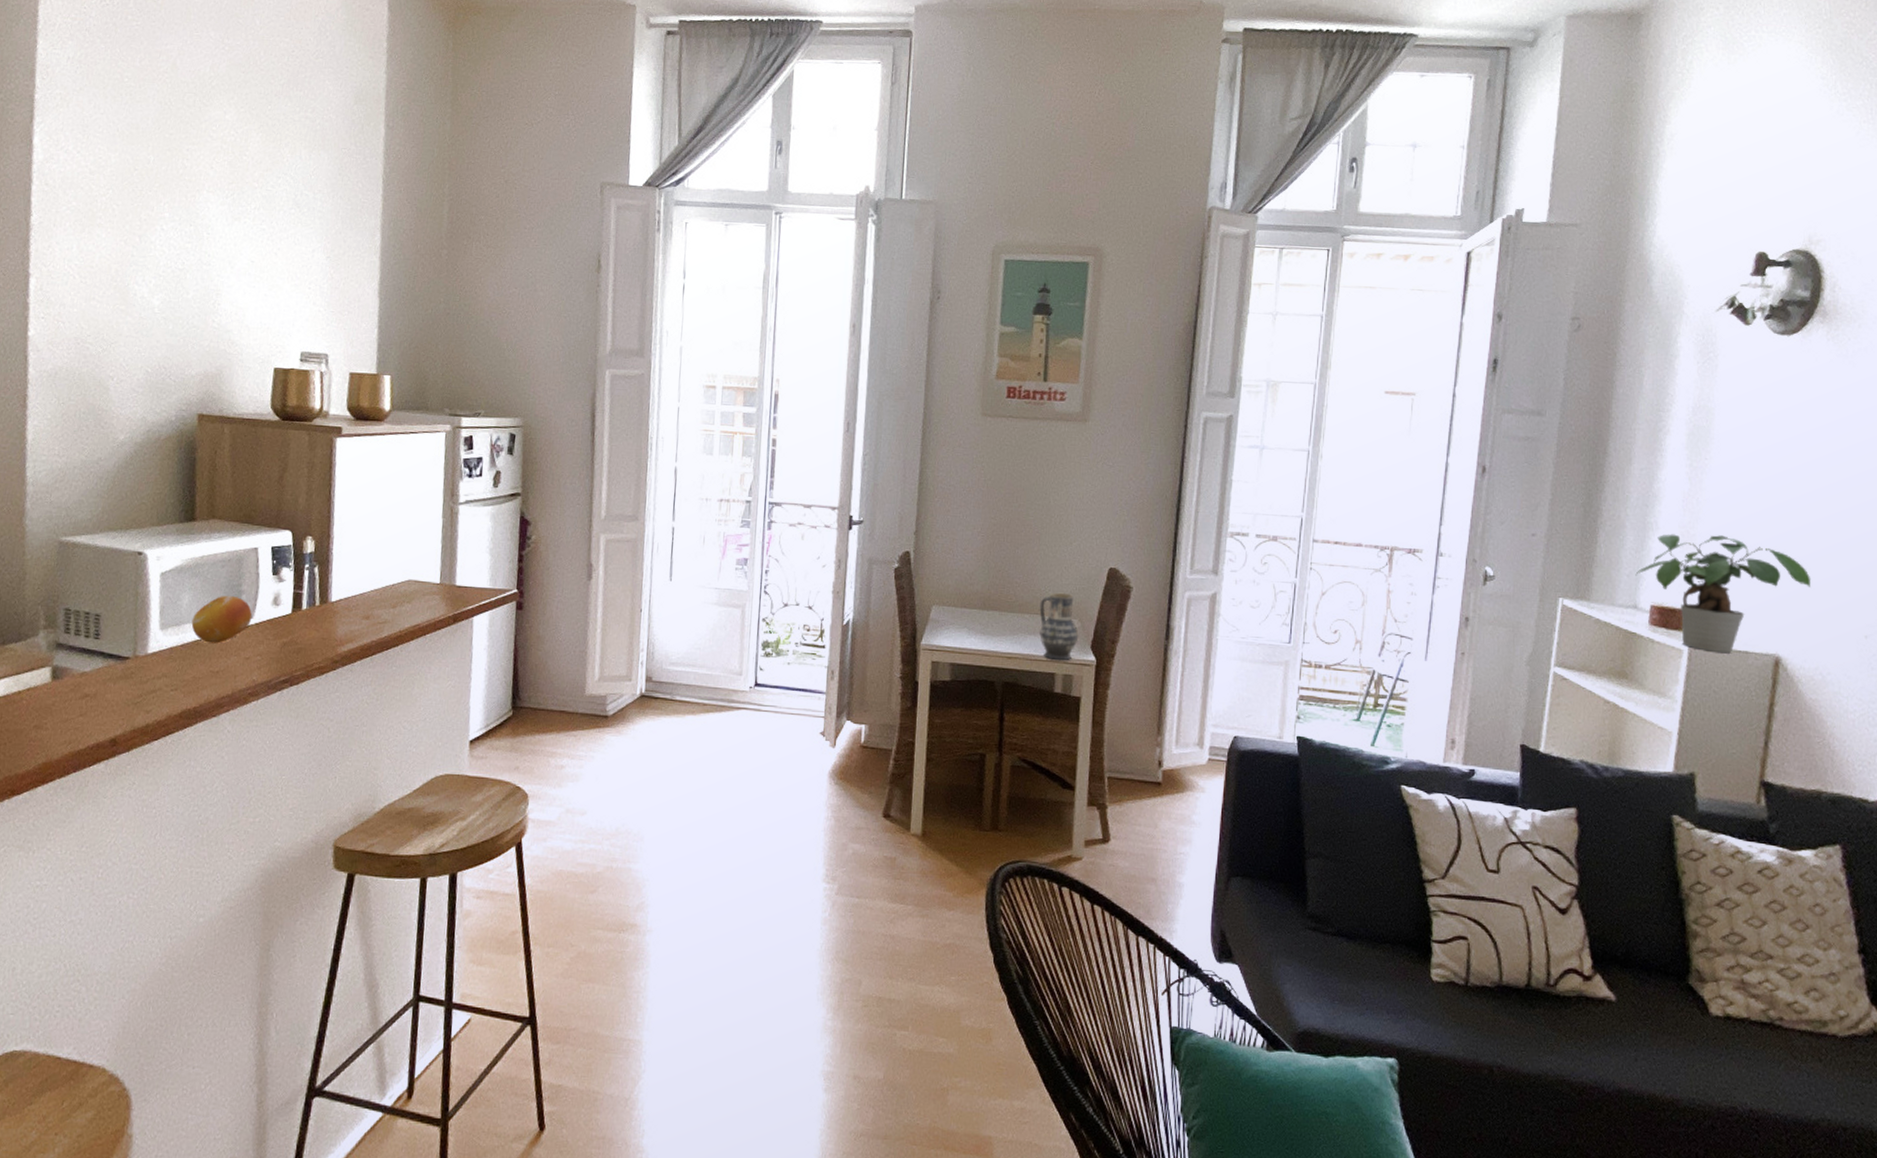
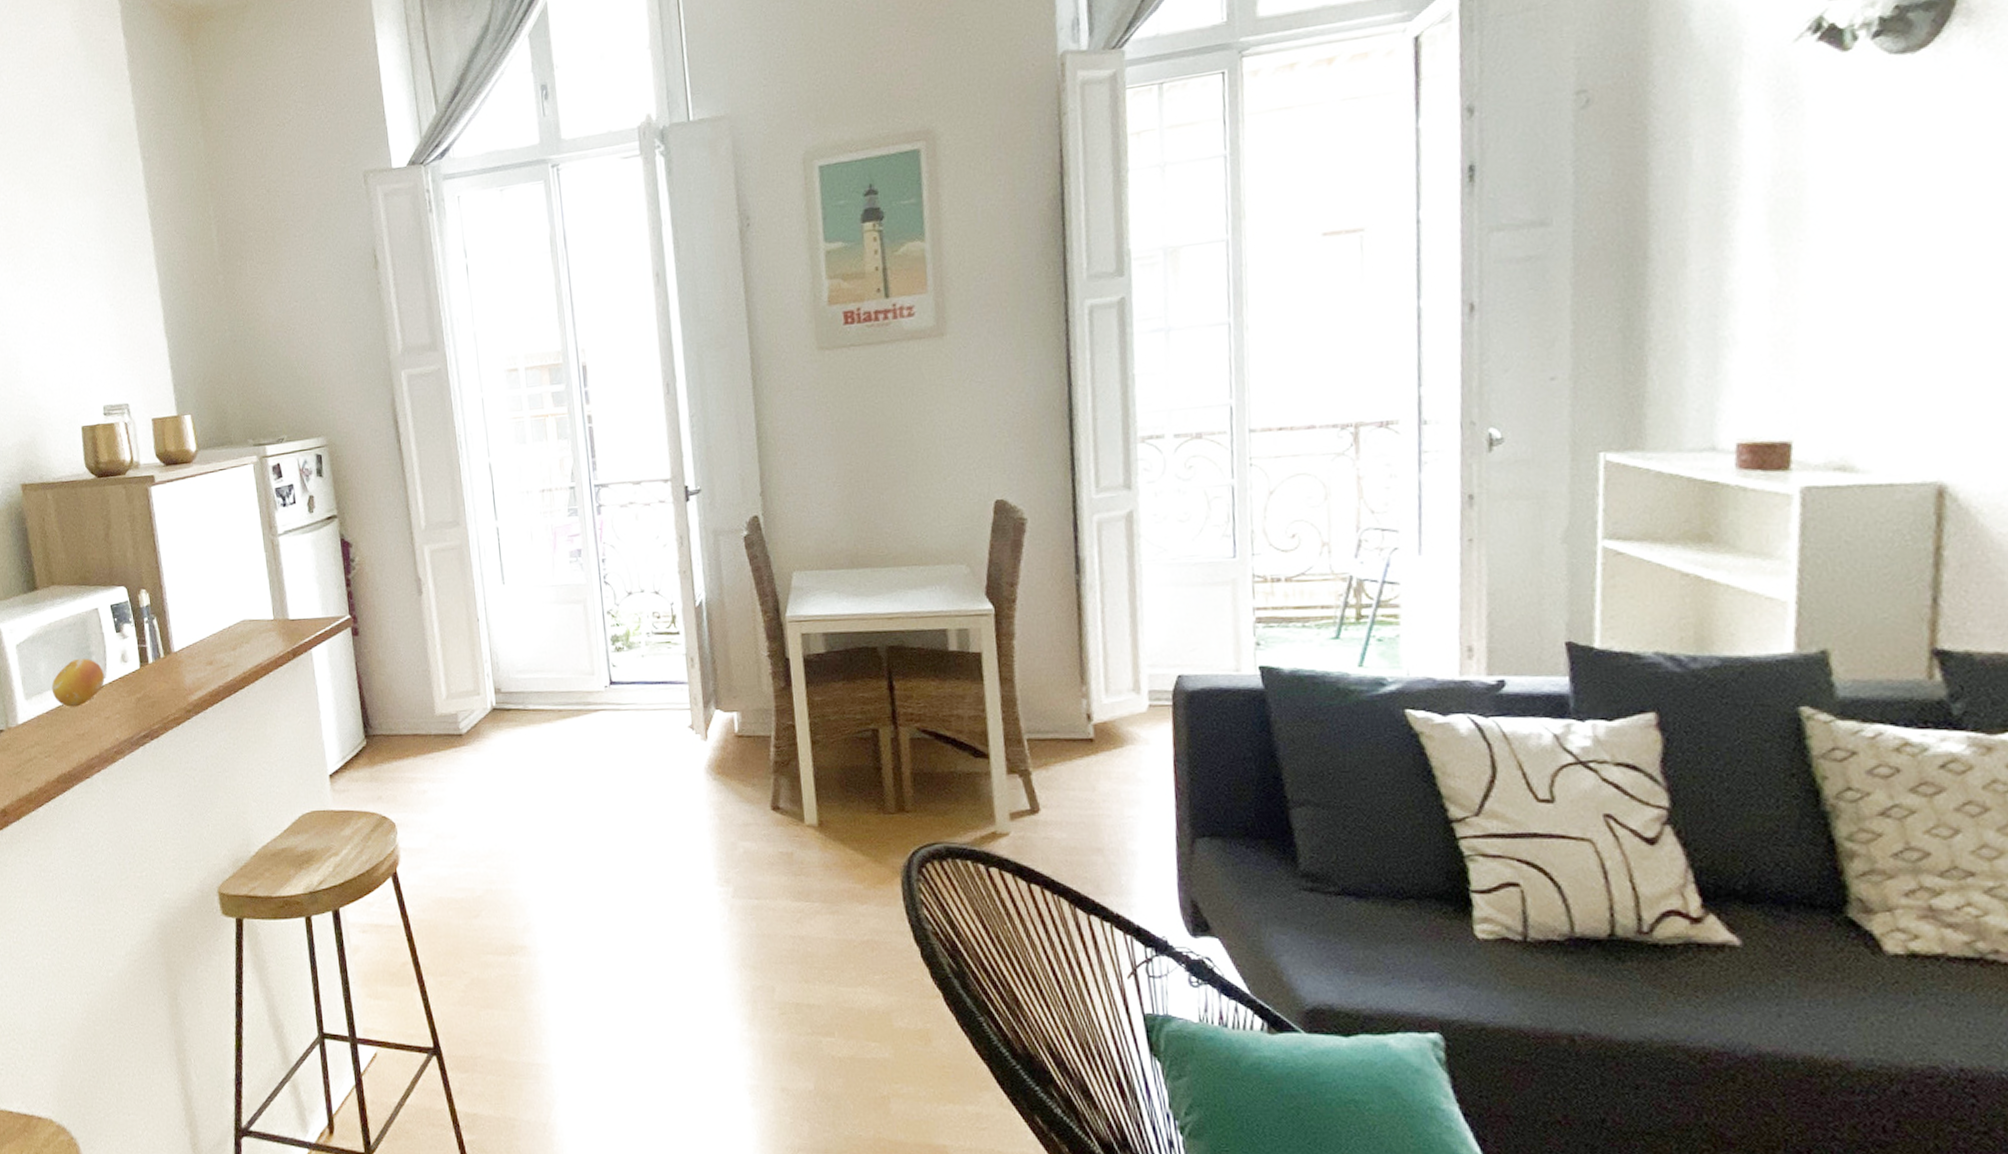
vase: present [1039,592,1079,661] -> none [917,536,970,615]
potted plant: present [1635,533,1810,653] -> none [1708,337,1984,491]

